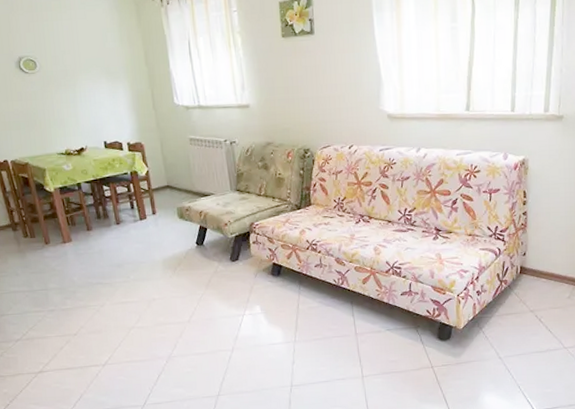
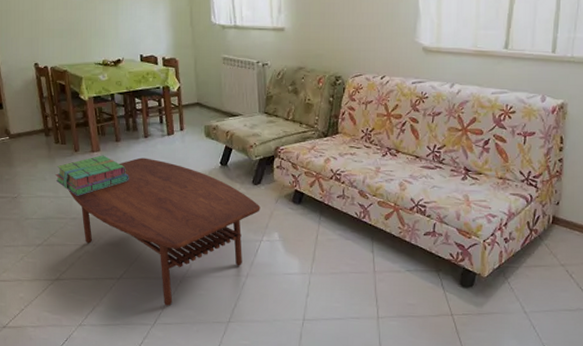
stack of books: none [27,245,105,288] -> present [55,155,129,196]
coffee table: none [43,244,240,386] -> present [68,157,261,306]

